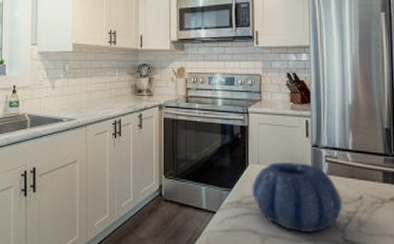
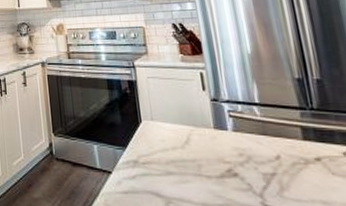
decorative bowl: present [252,161,343,232] -> none [147,117,257,196]

